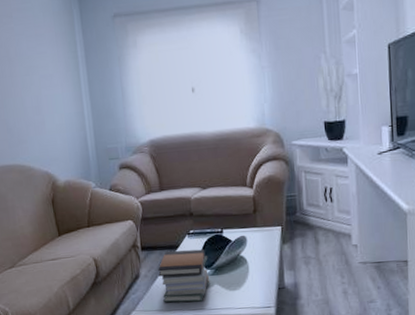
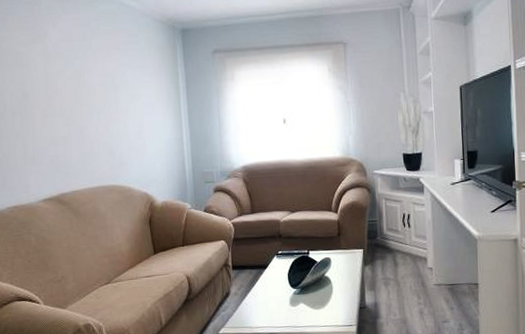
book stack: present [158,249,209,303] -> none [247,269,295,320]

